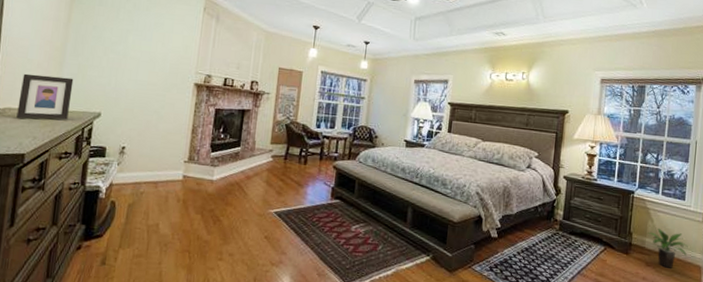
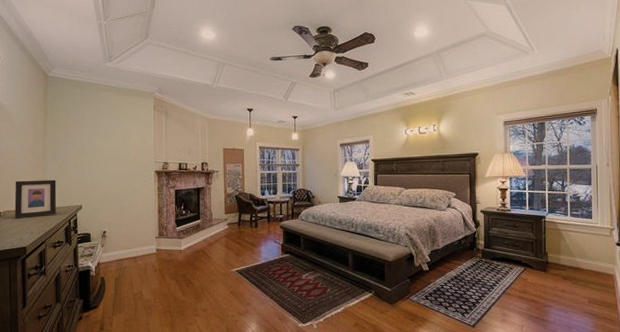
potted plant: present [648,228,687,268] -> none [562,245,599,280]

